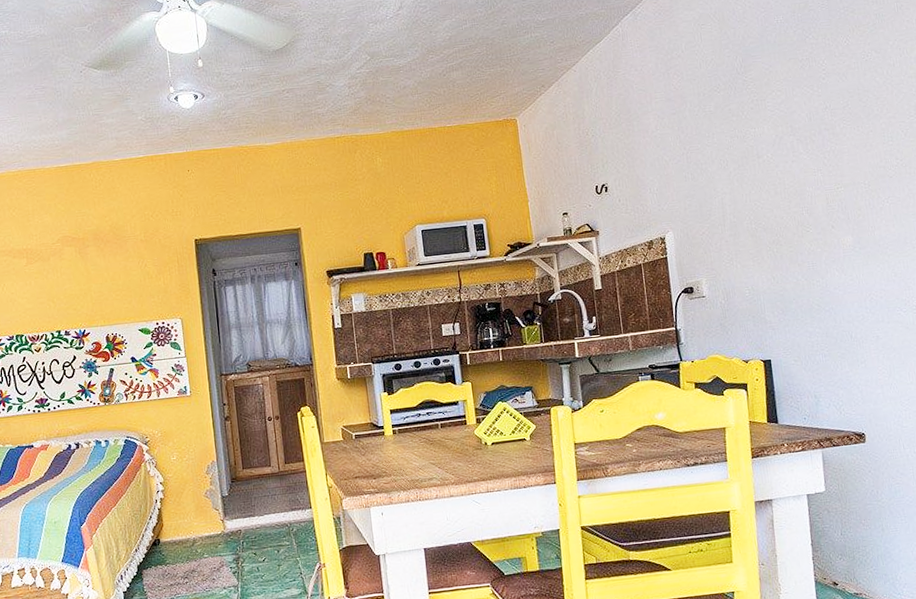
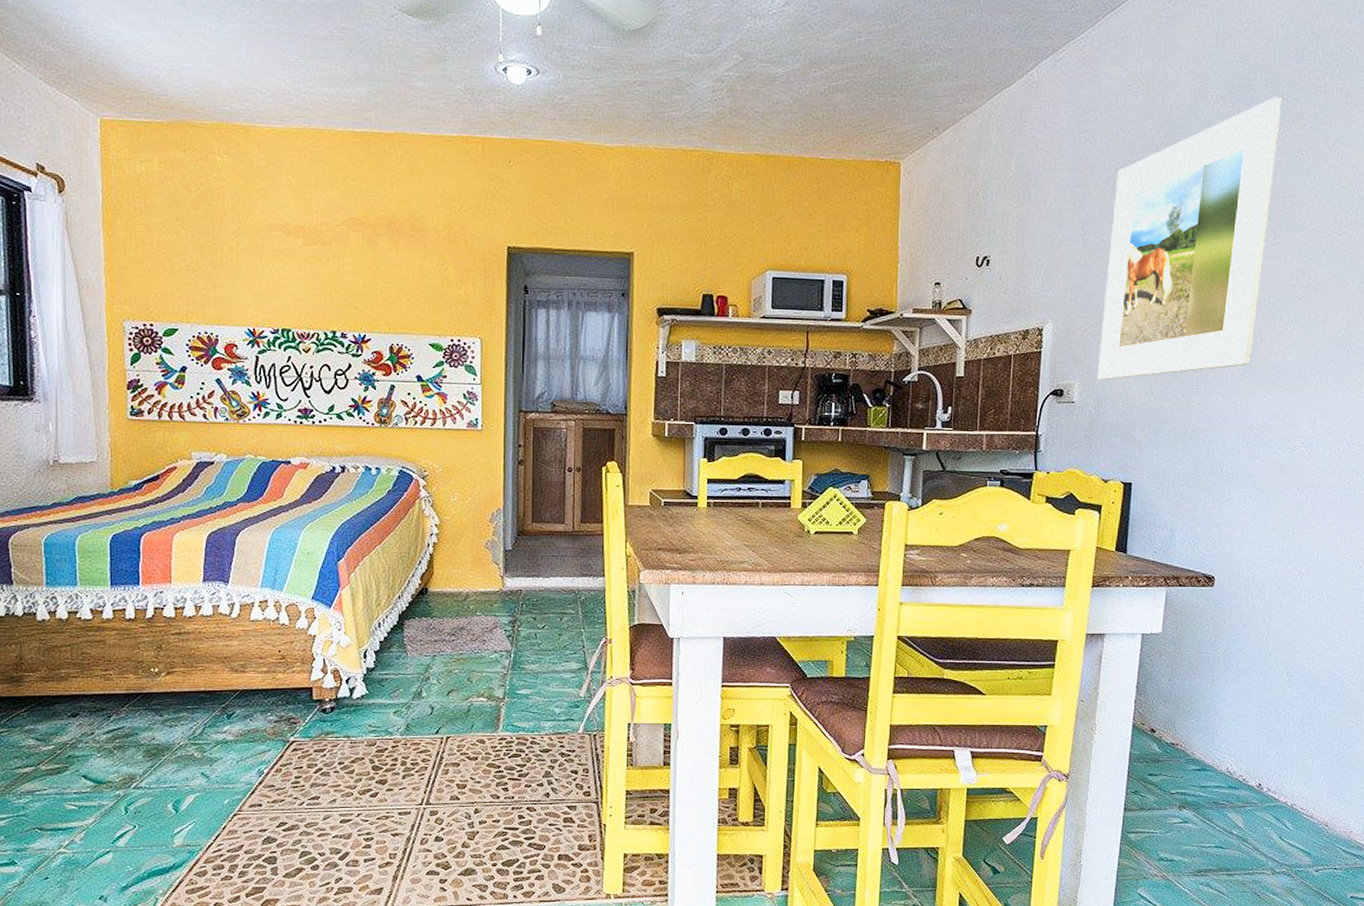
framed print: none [706,12,858,274] -> present [1096,97,1283,381]

